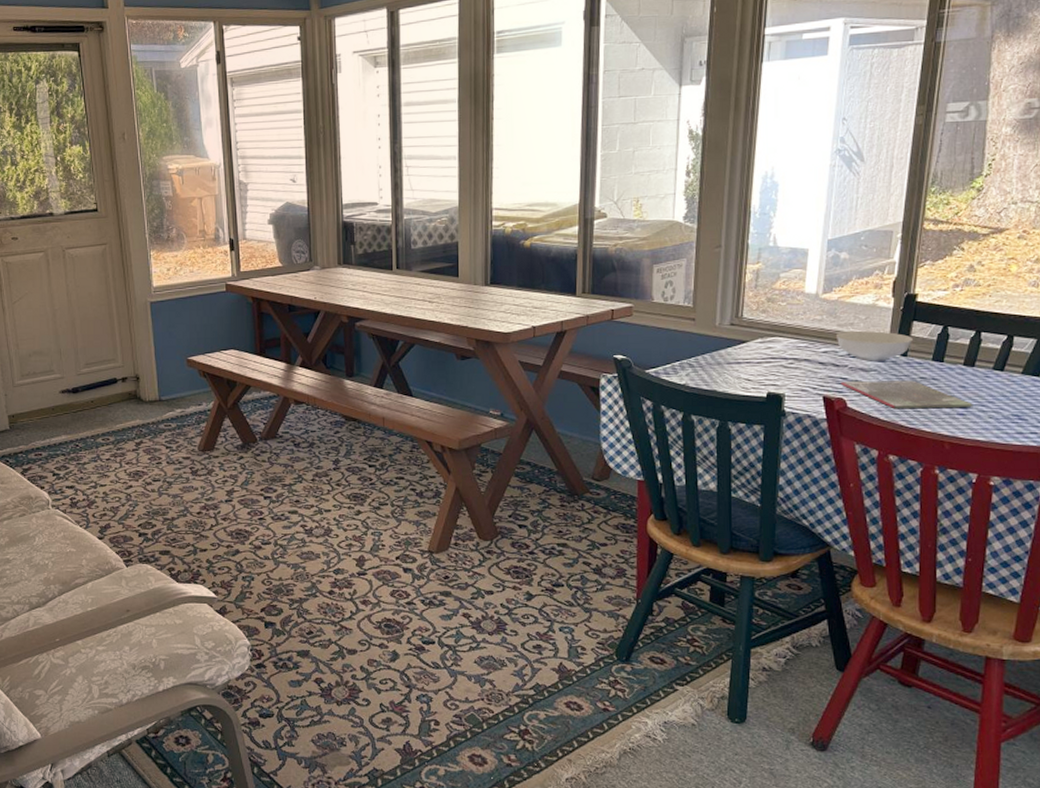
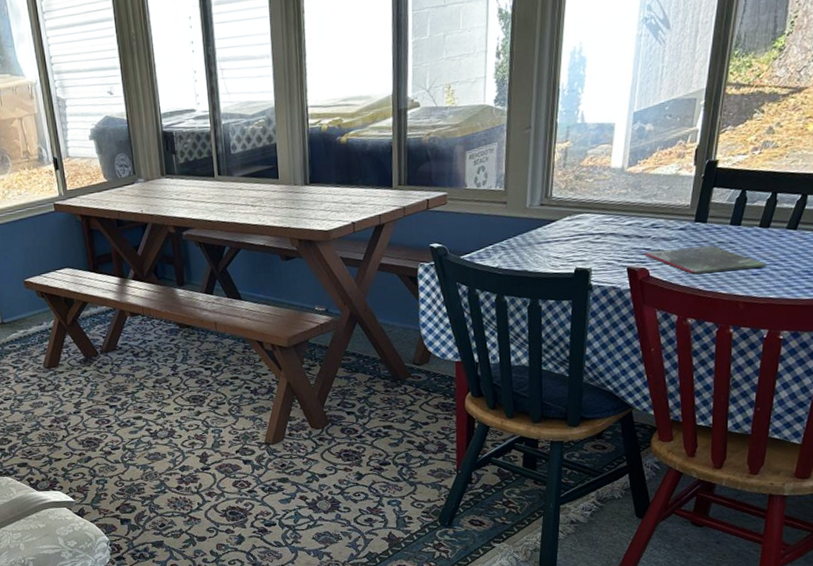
bowl: present [835,330,913,362] -> none [640,200,712,231]

